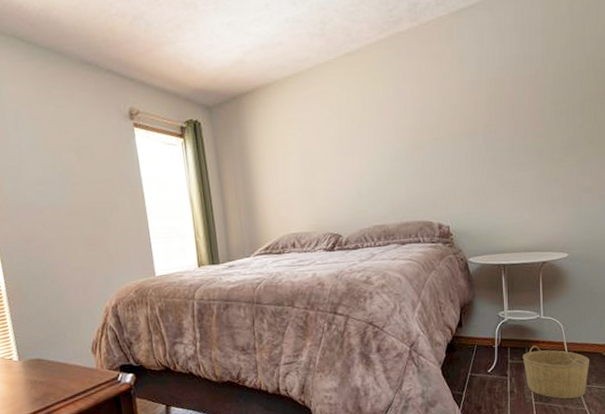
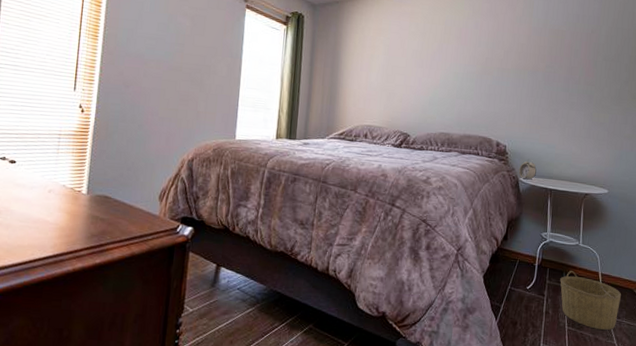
alarm clock: none [466,235,486,259] -> present [518,159,537,180]

